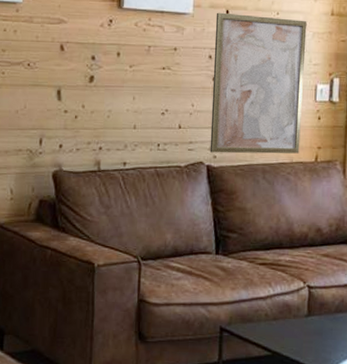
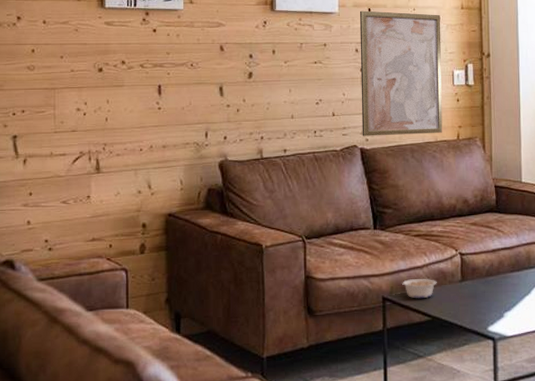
legume: none [240,310,281,332] -> present [400,279,437,299]

